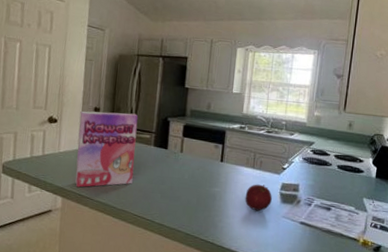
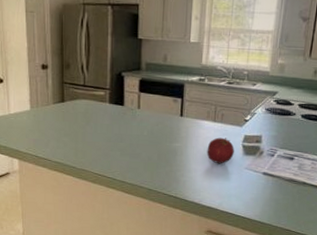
cereal box: present [75,110,138,188] -> none [27,68,90,149]

